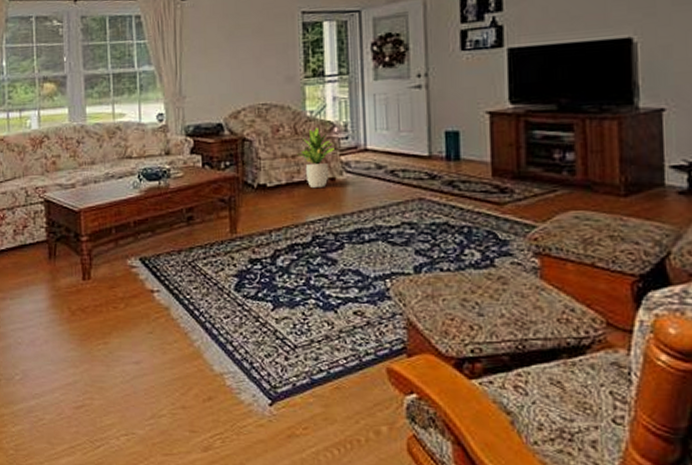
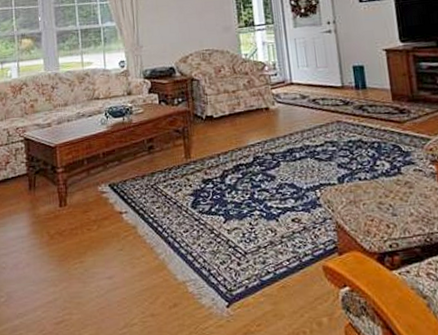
potted plant: present [297,127,334,188] -> none [237,67,266,117]

